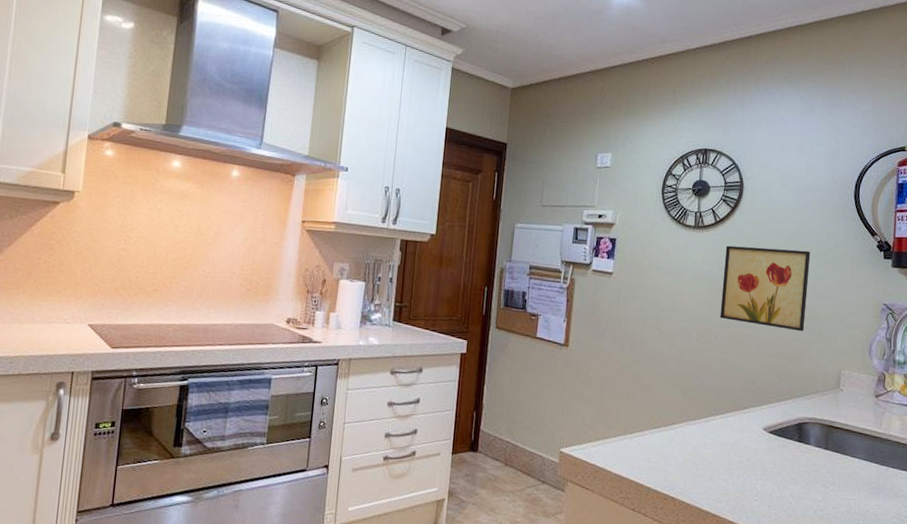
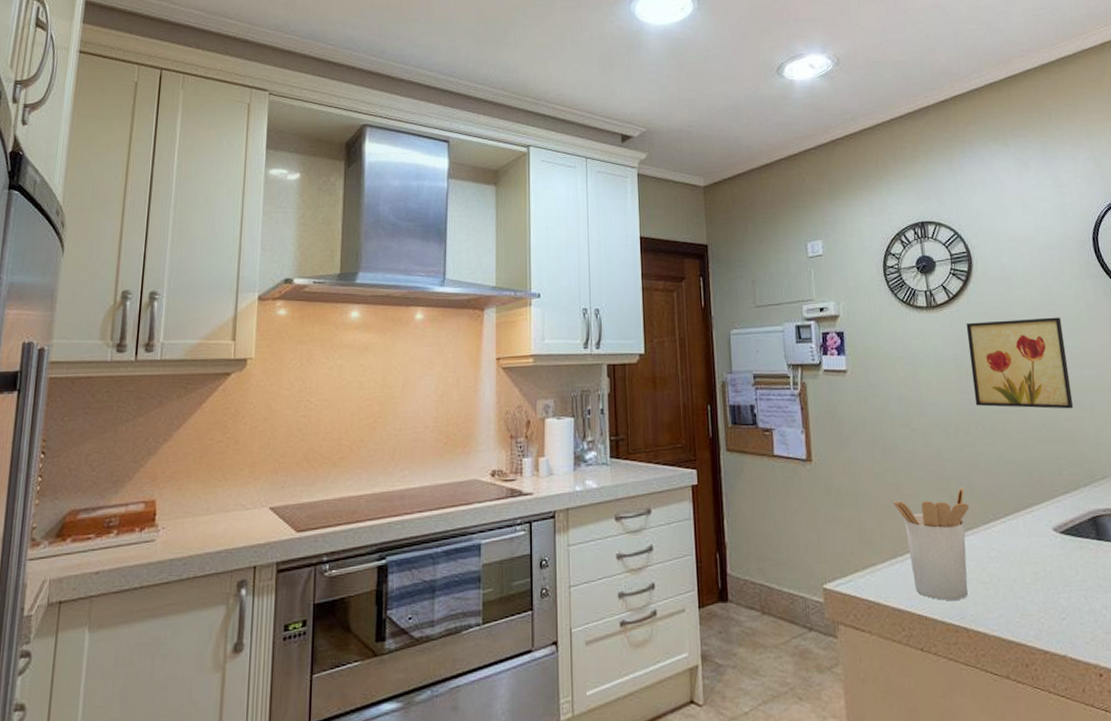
utensil holder: none [631,384,697,475] -> present [892,487,970,600]

